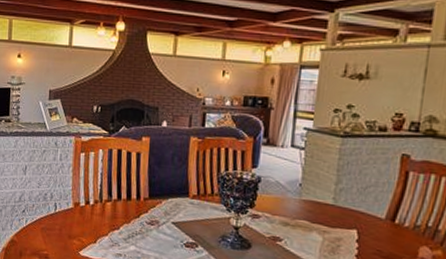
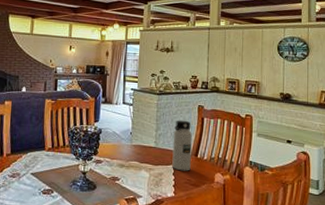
water bottle: none [356,172,389,240] -> present [172,120,192,171]

